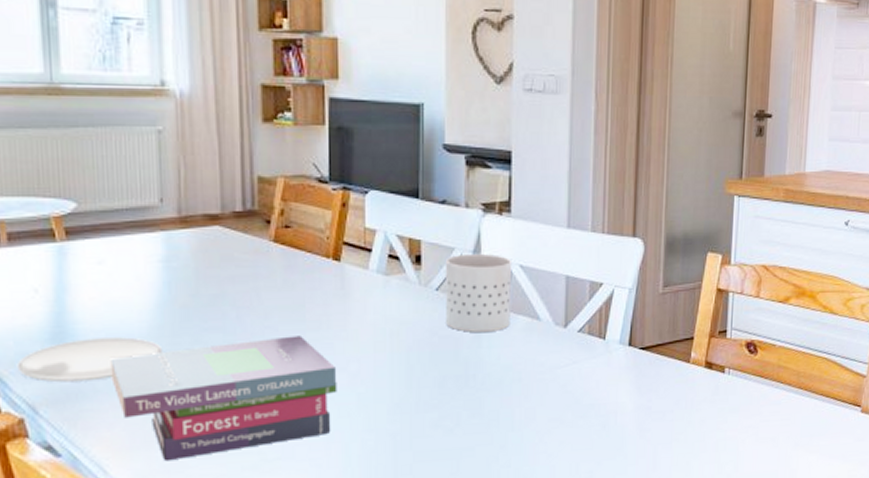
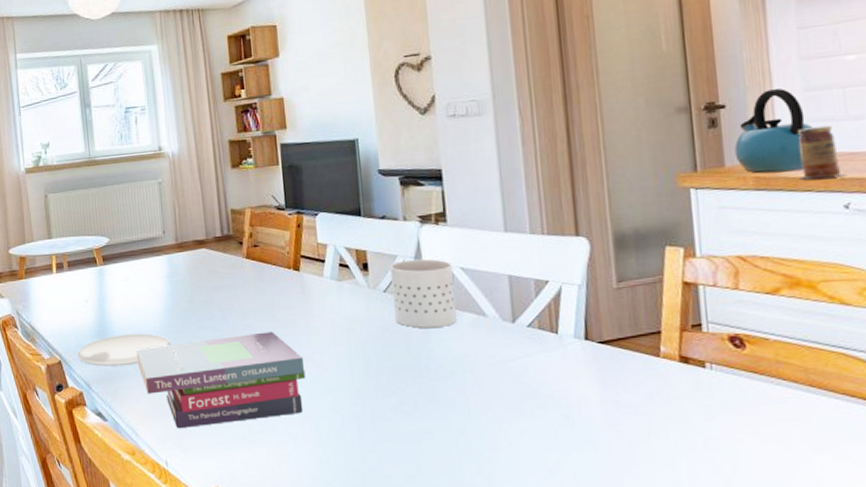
kettle: none [773,105,834,186] -> present [734,89,813,174]
canister: none [817,145,850,195] -> present [797,124,846,180]

